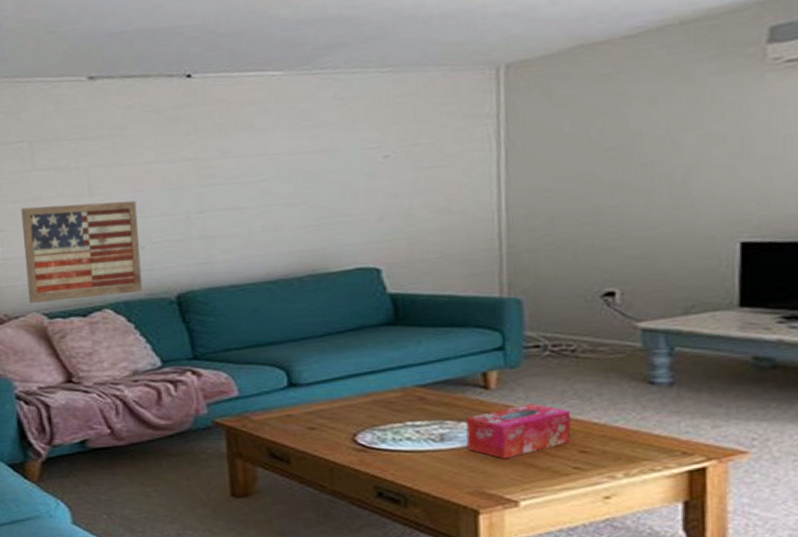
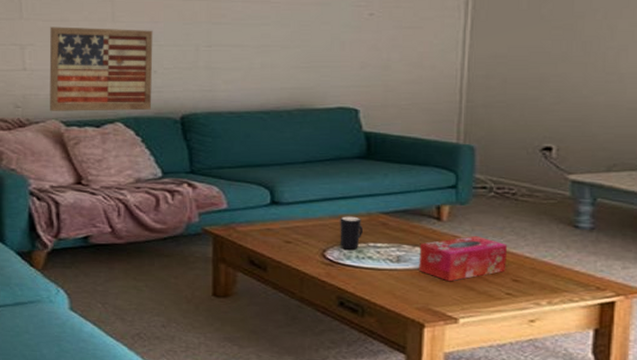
mug: none [370,392,399,432] -> present [340,216,364,250]

